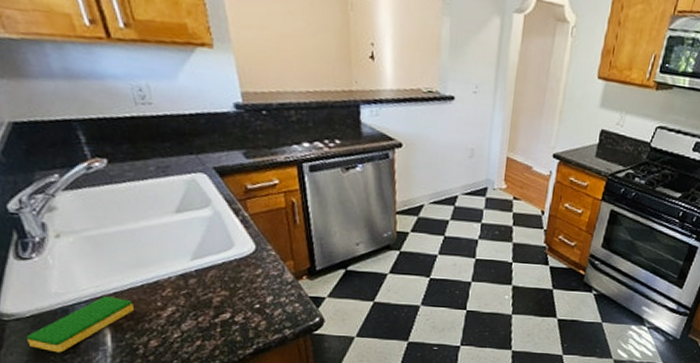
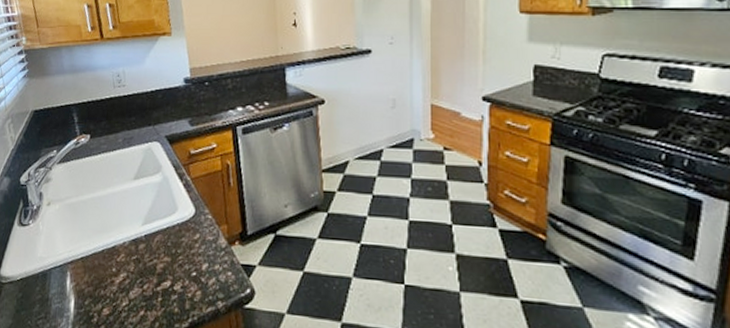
dish sponge: present [25,296,134,353] -> none [14,261,94,318]

